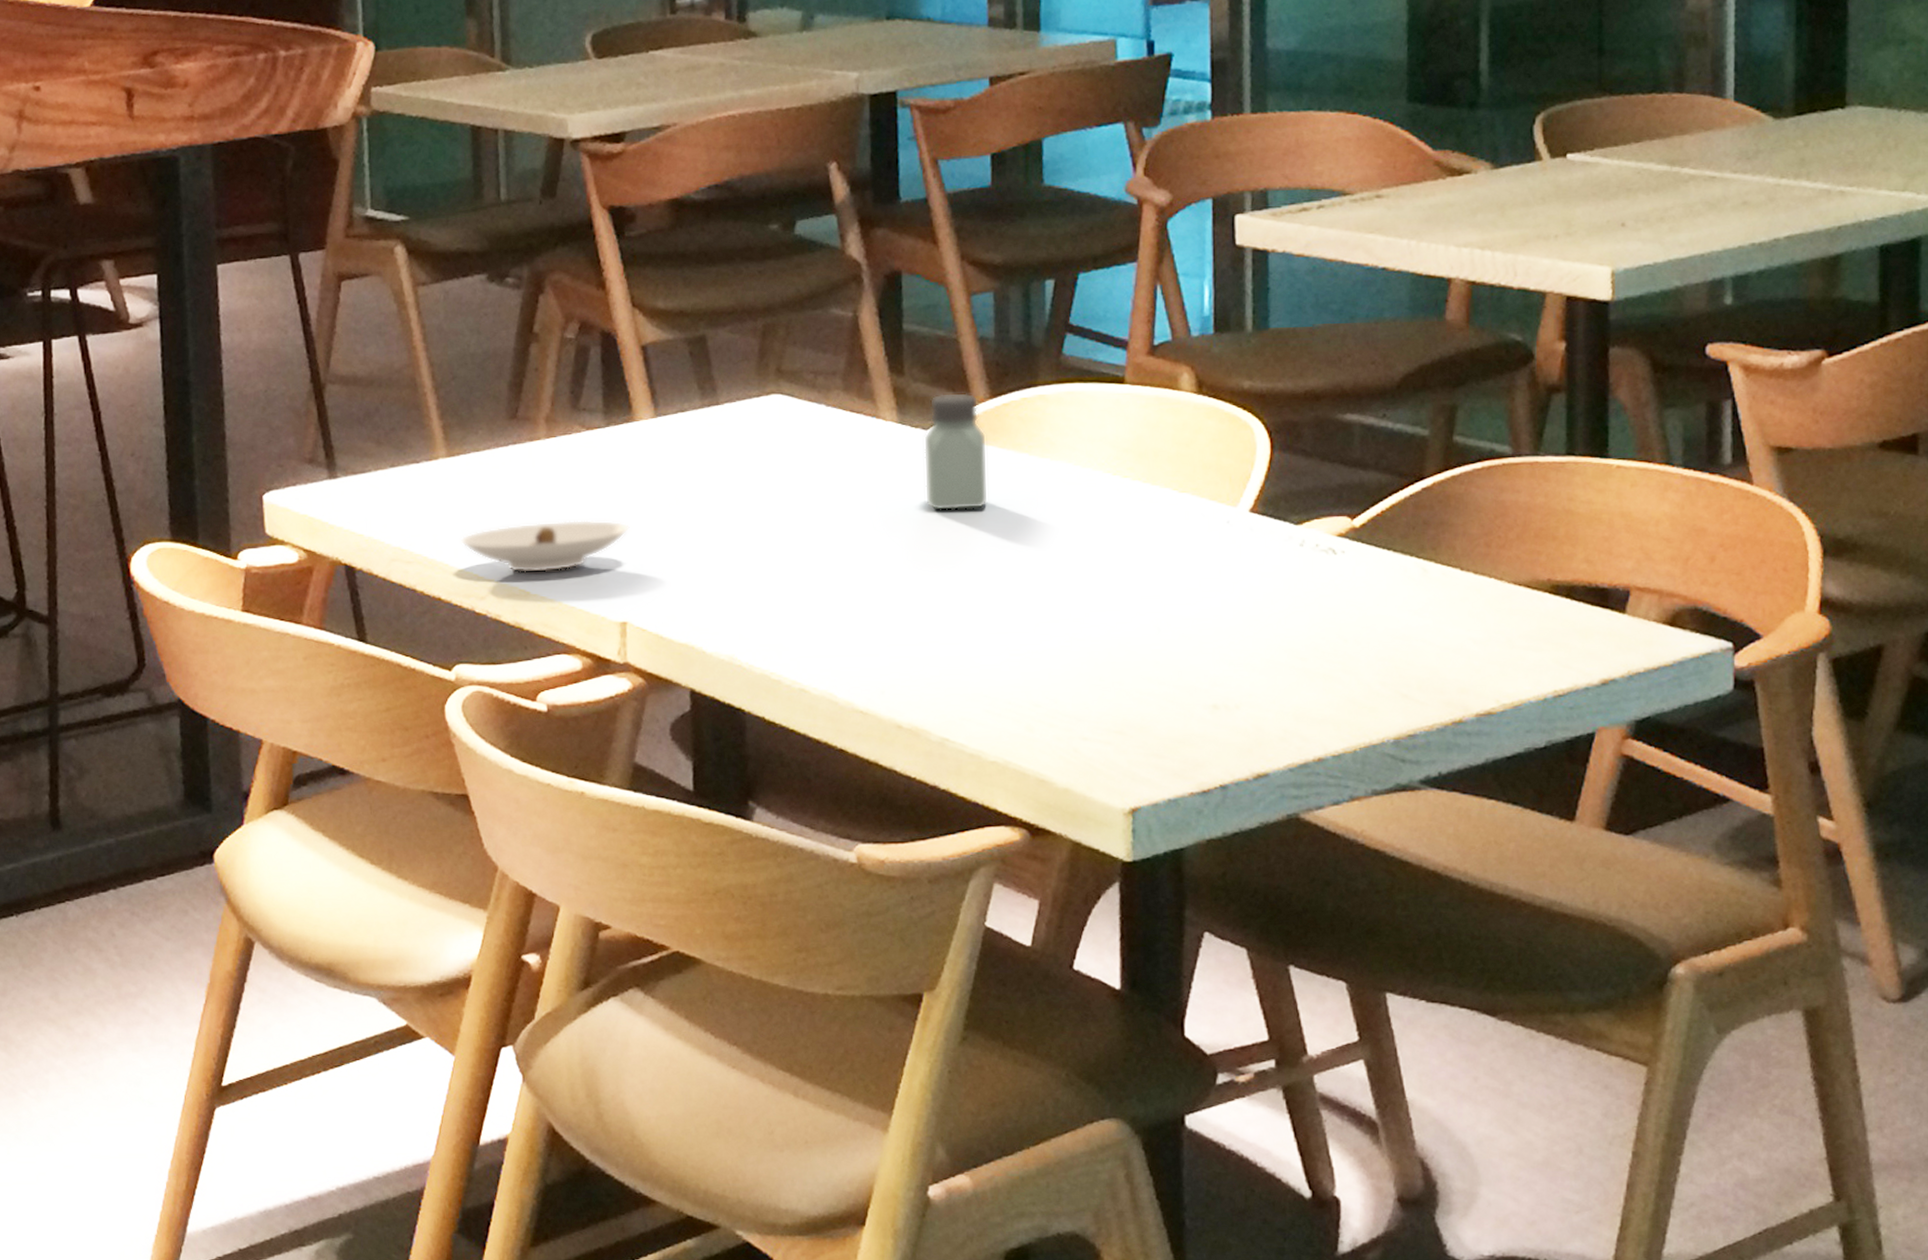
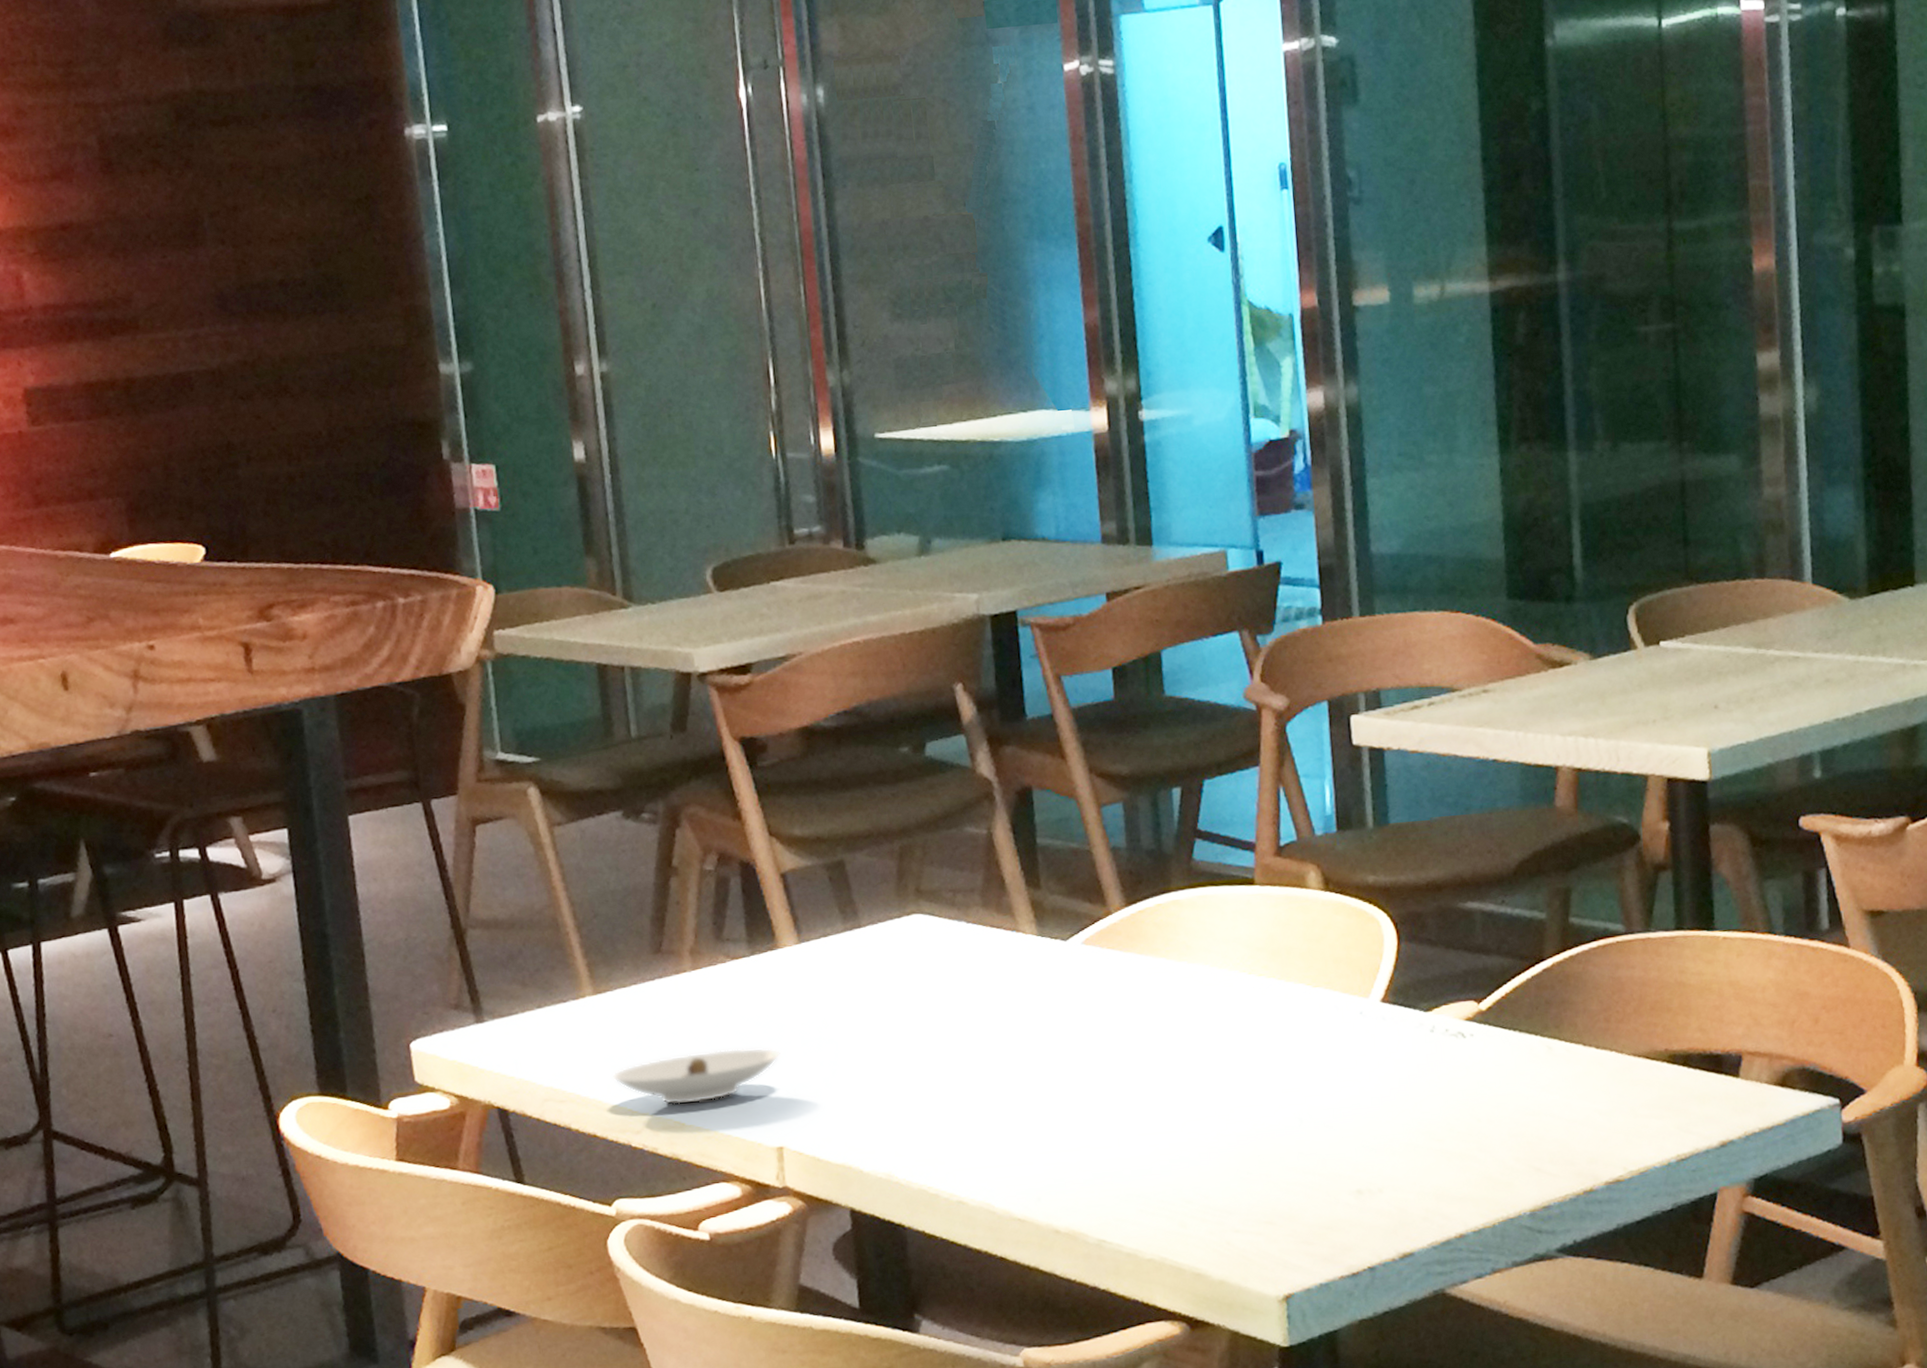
saltshaker: present [924,392,988,510] -> none [1064,902,1129,1018]

